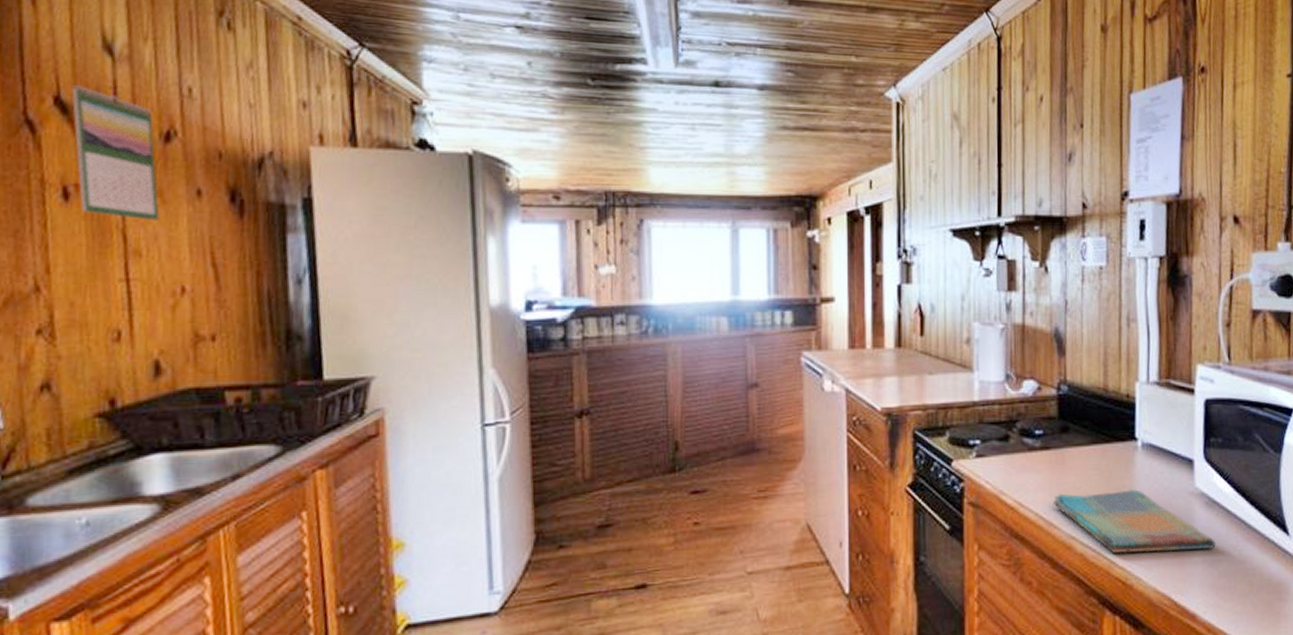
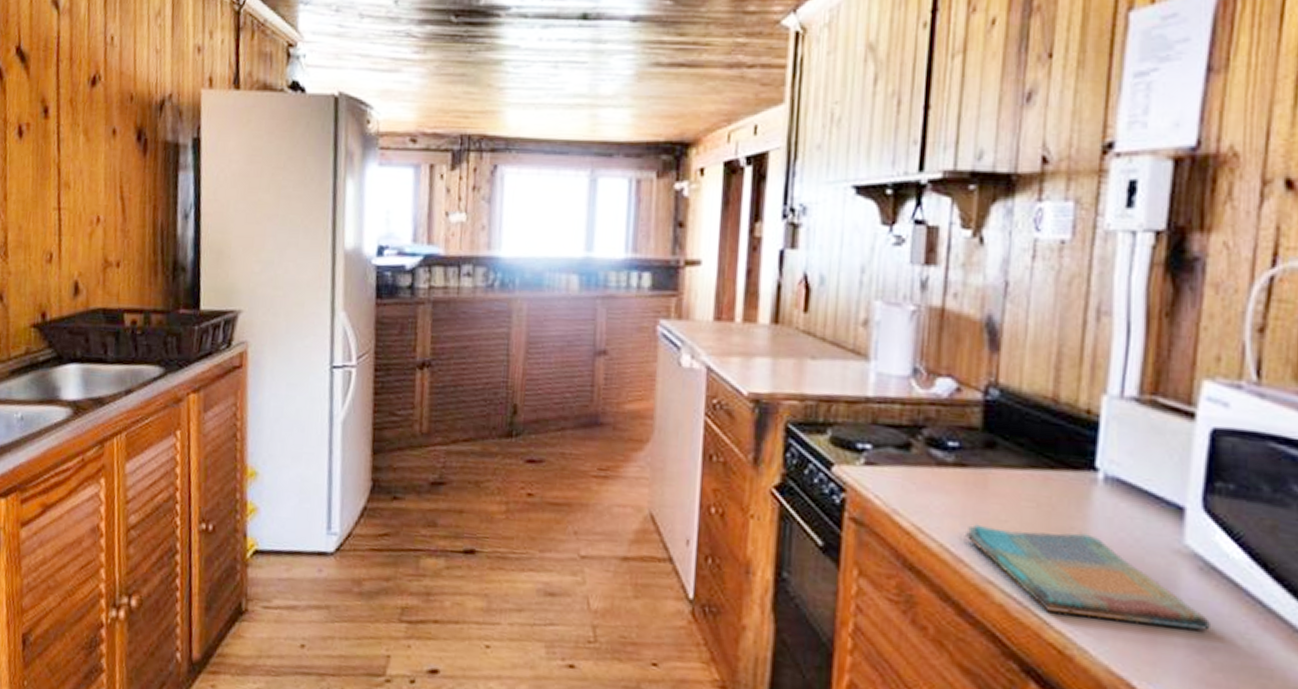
calendar: present [71,85,160,221] -> none [28,36,85,157]

